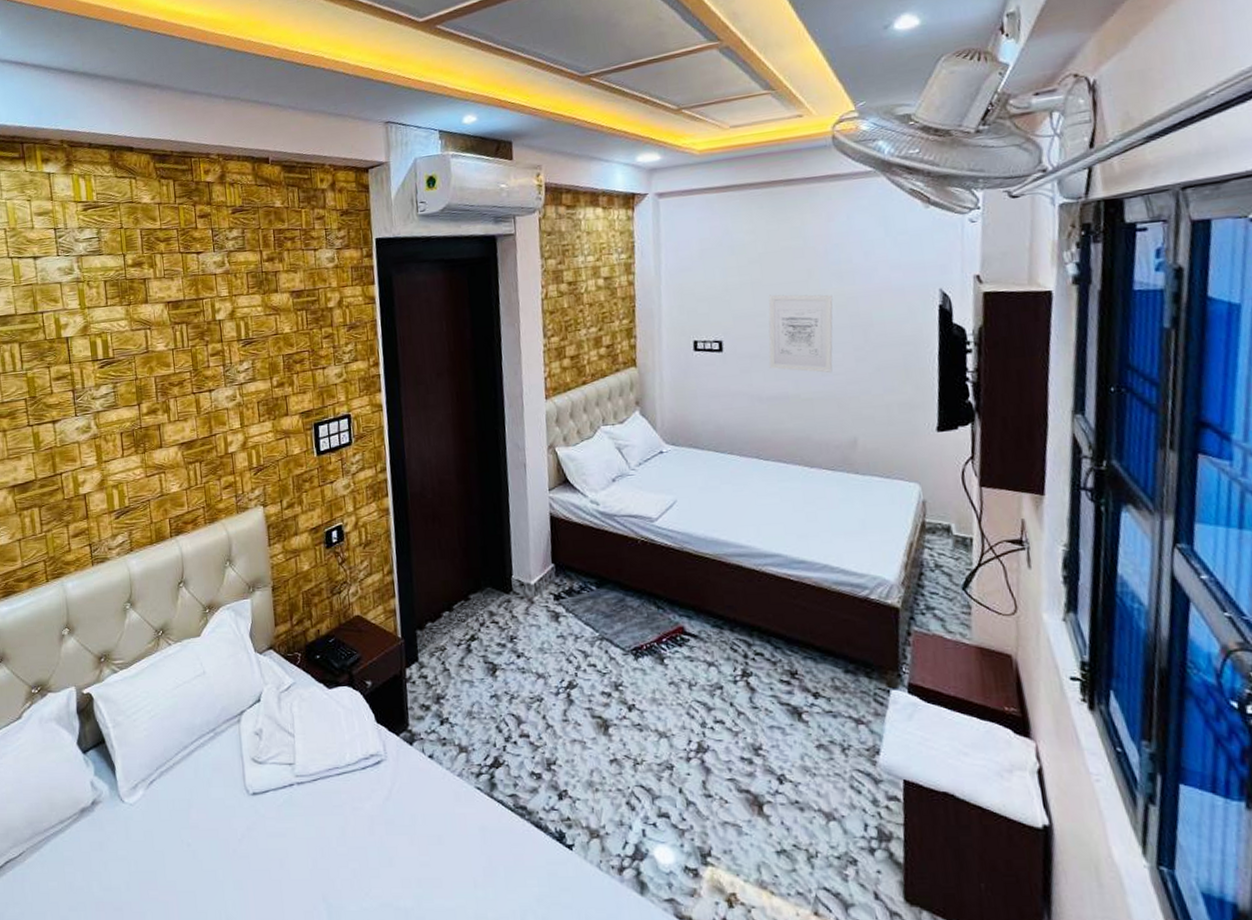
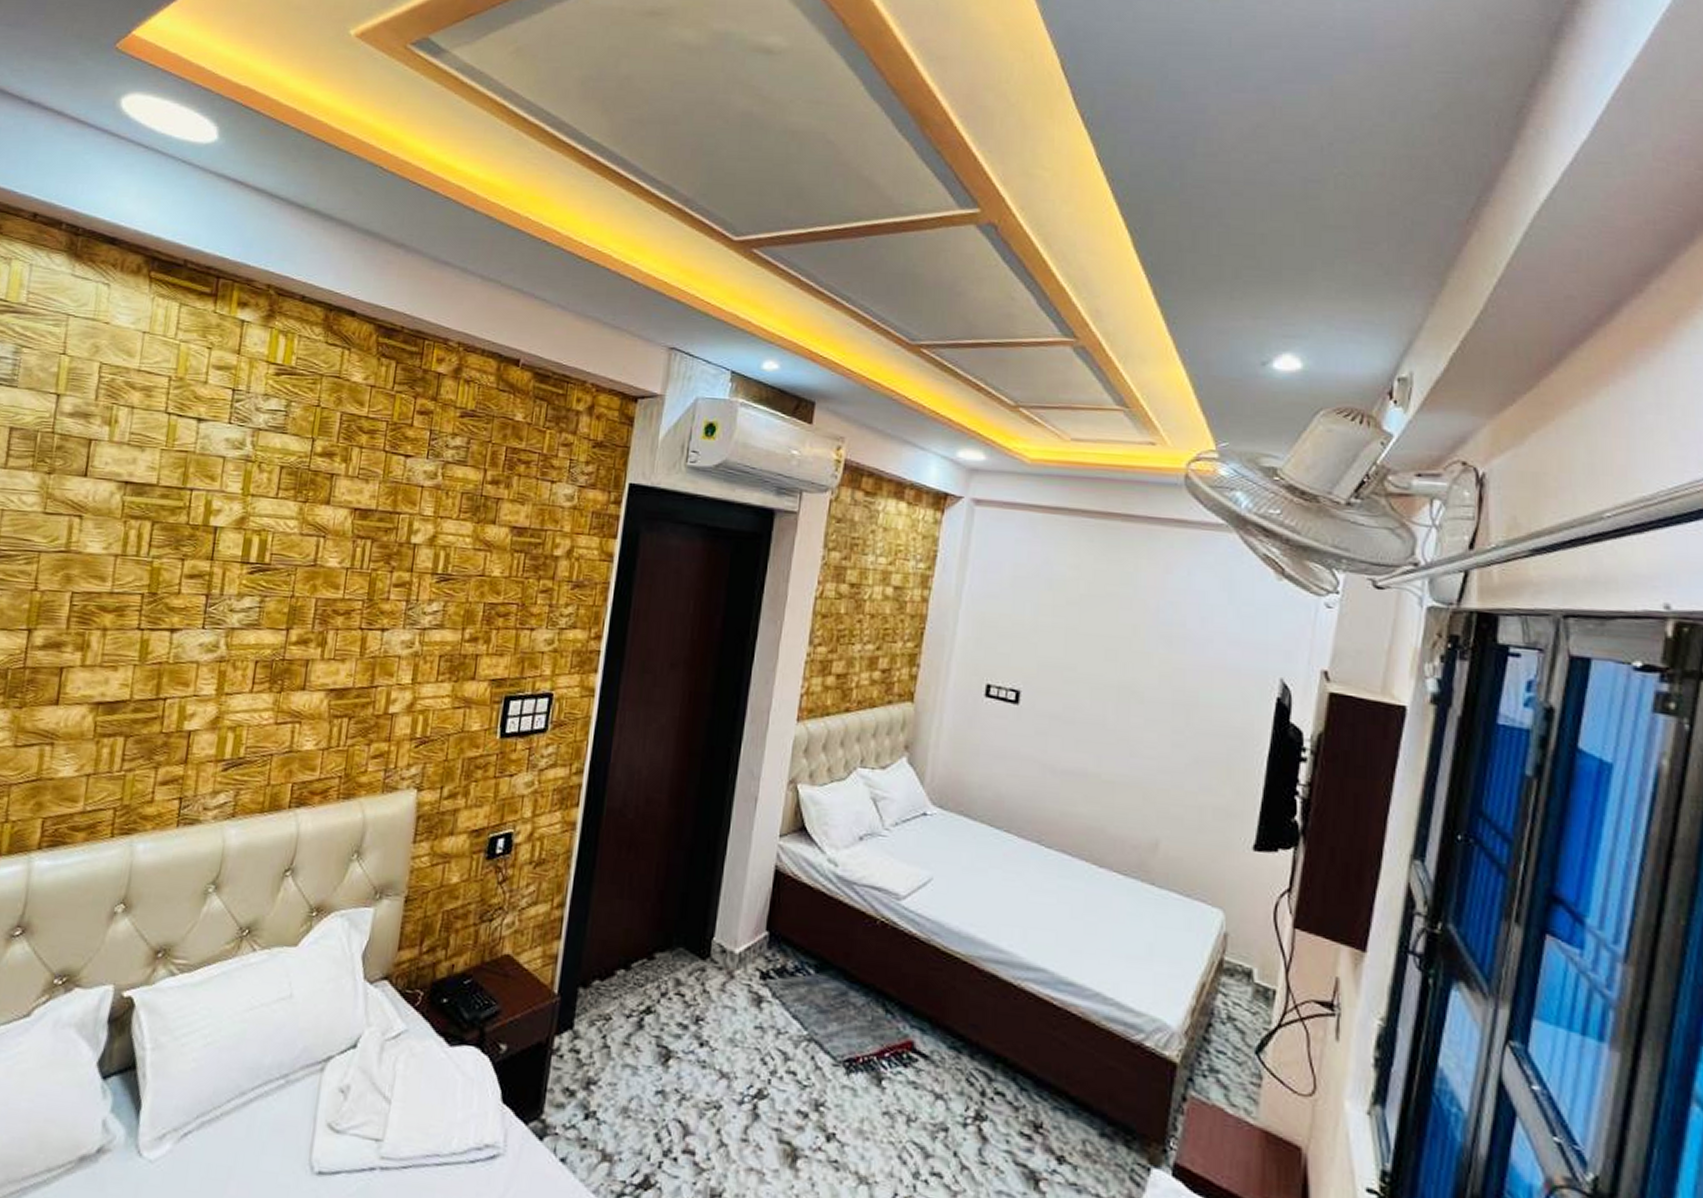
wall art: present [768,294,833,373] -> none [1070,646,1157,755]

